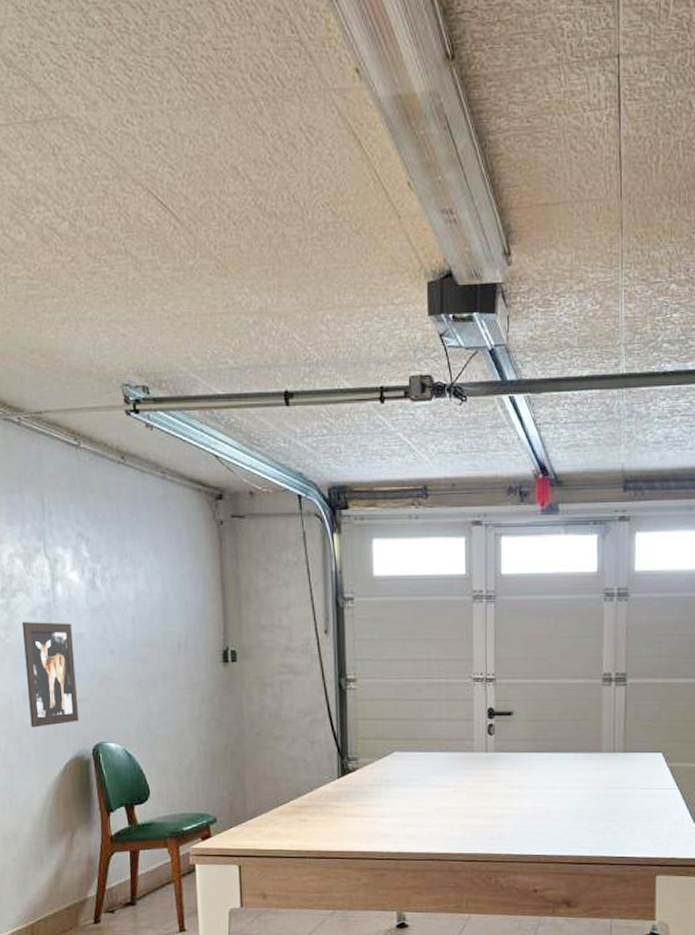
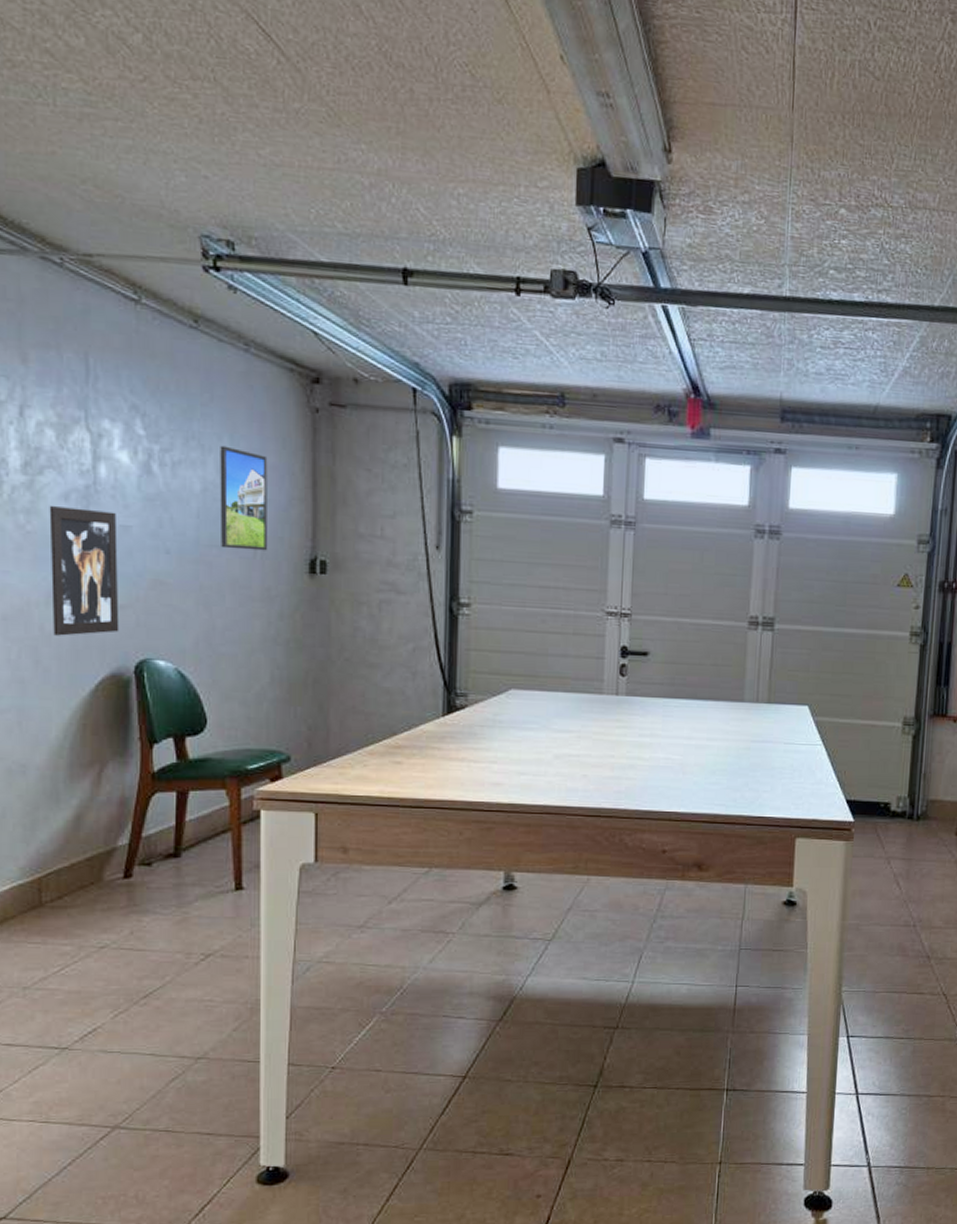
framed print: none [147,560,189,646] -> present [220,445,268,551]

